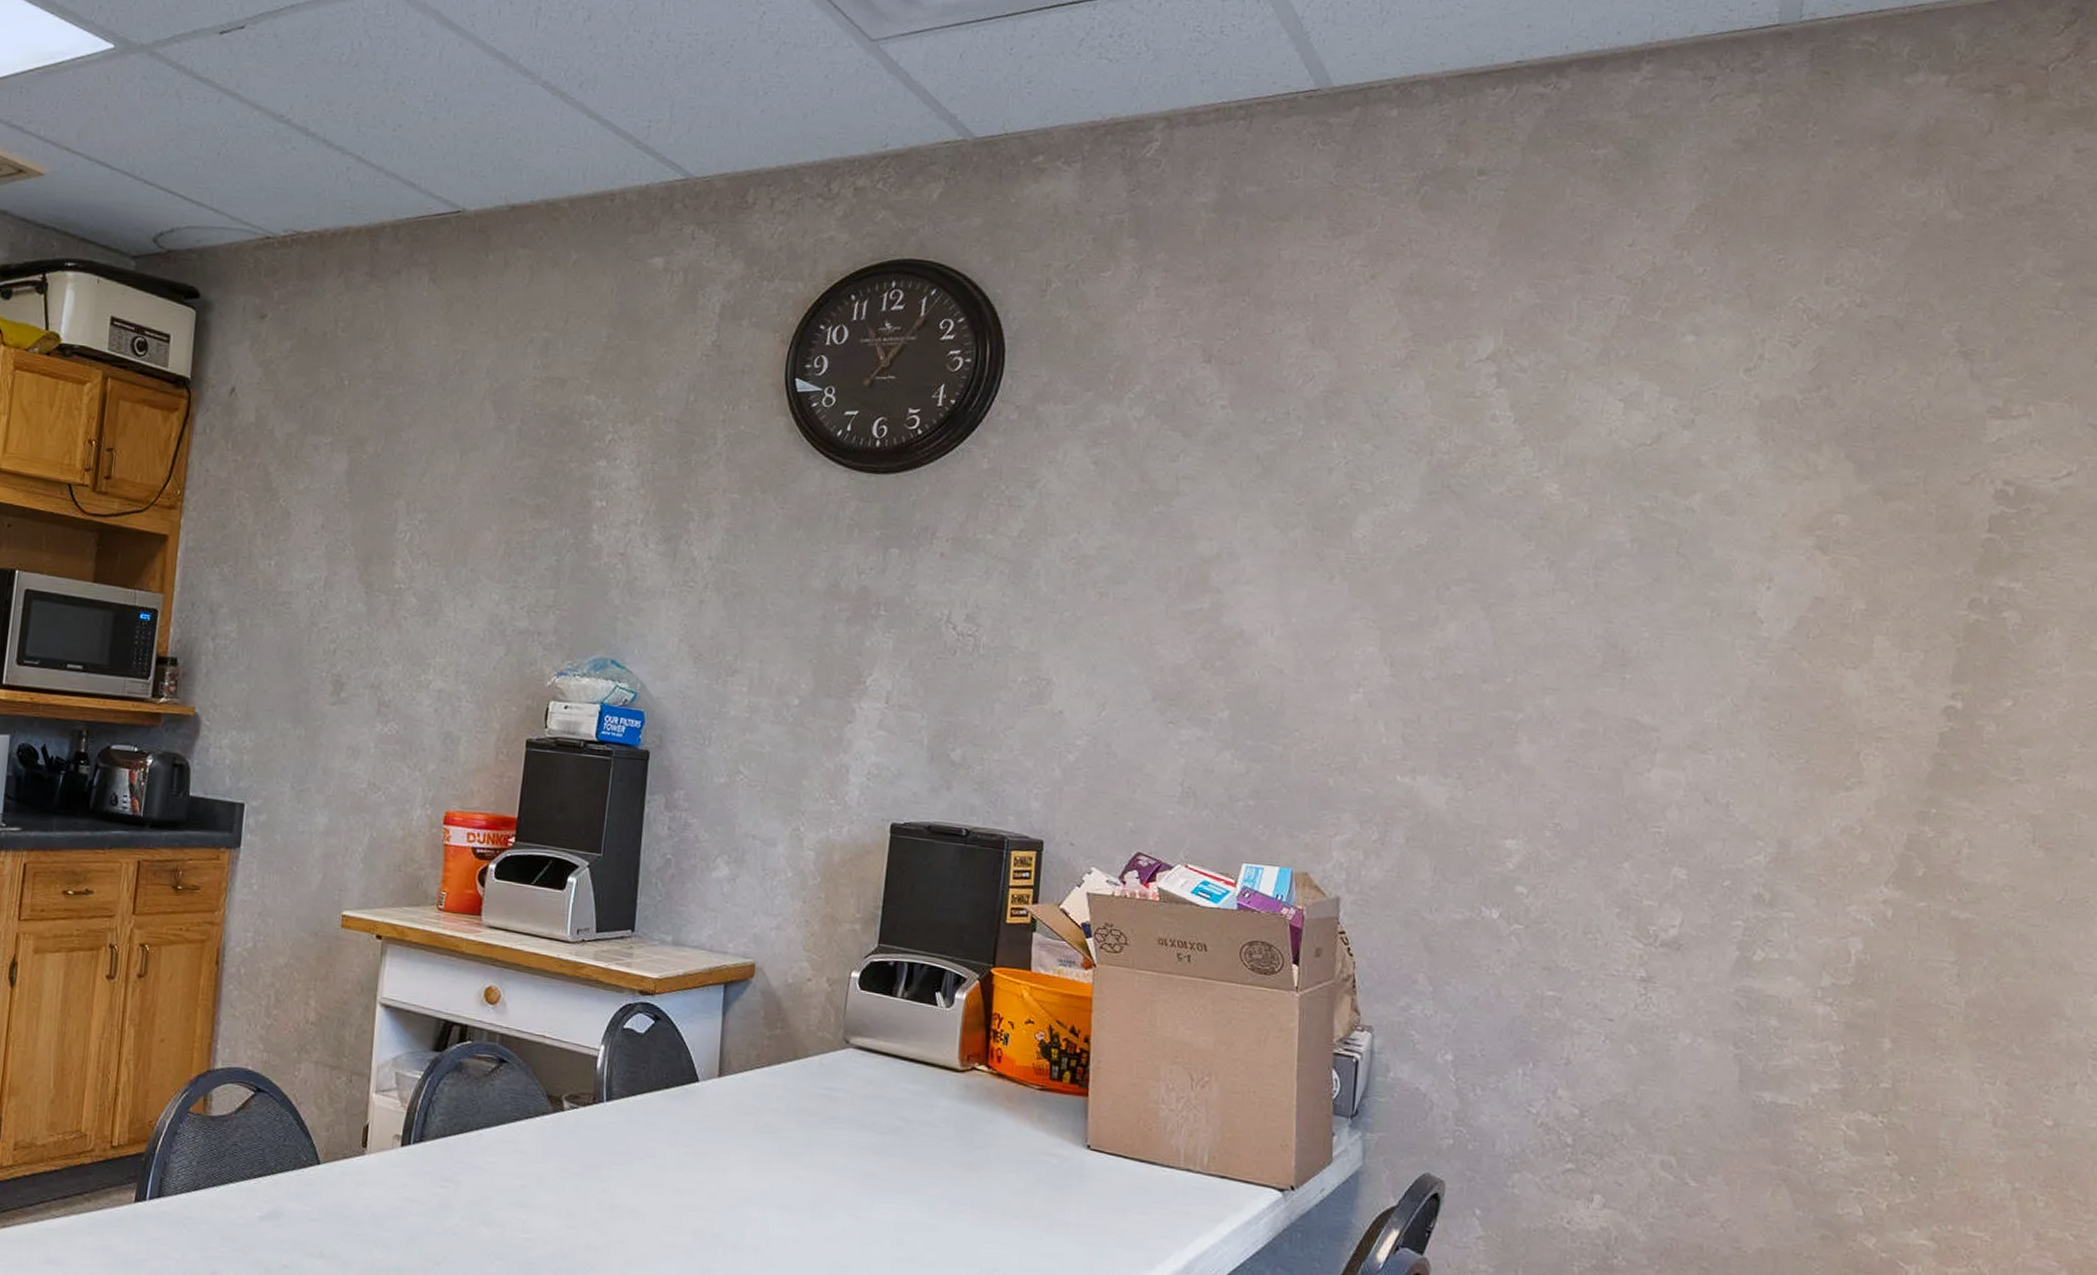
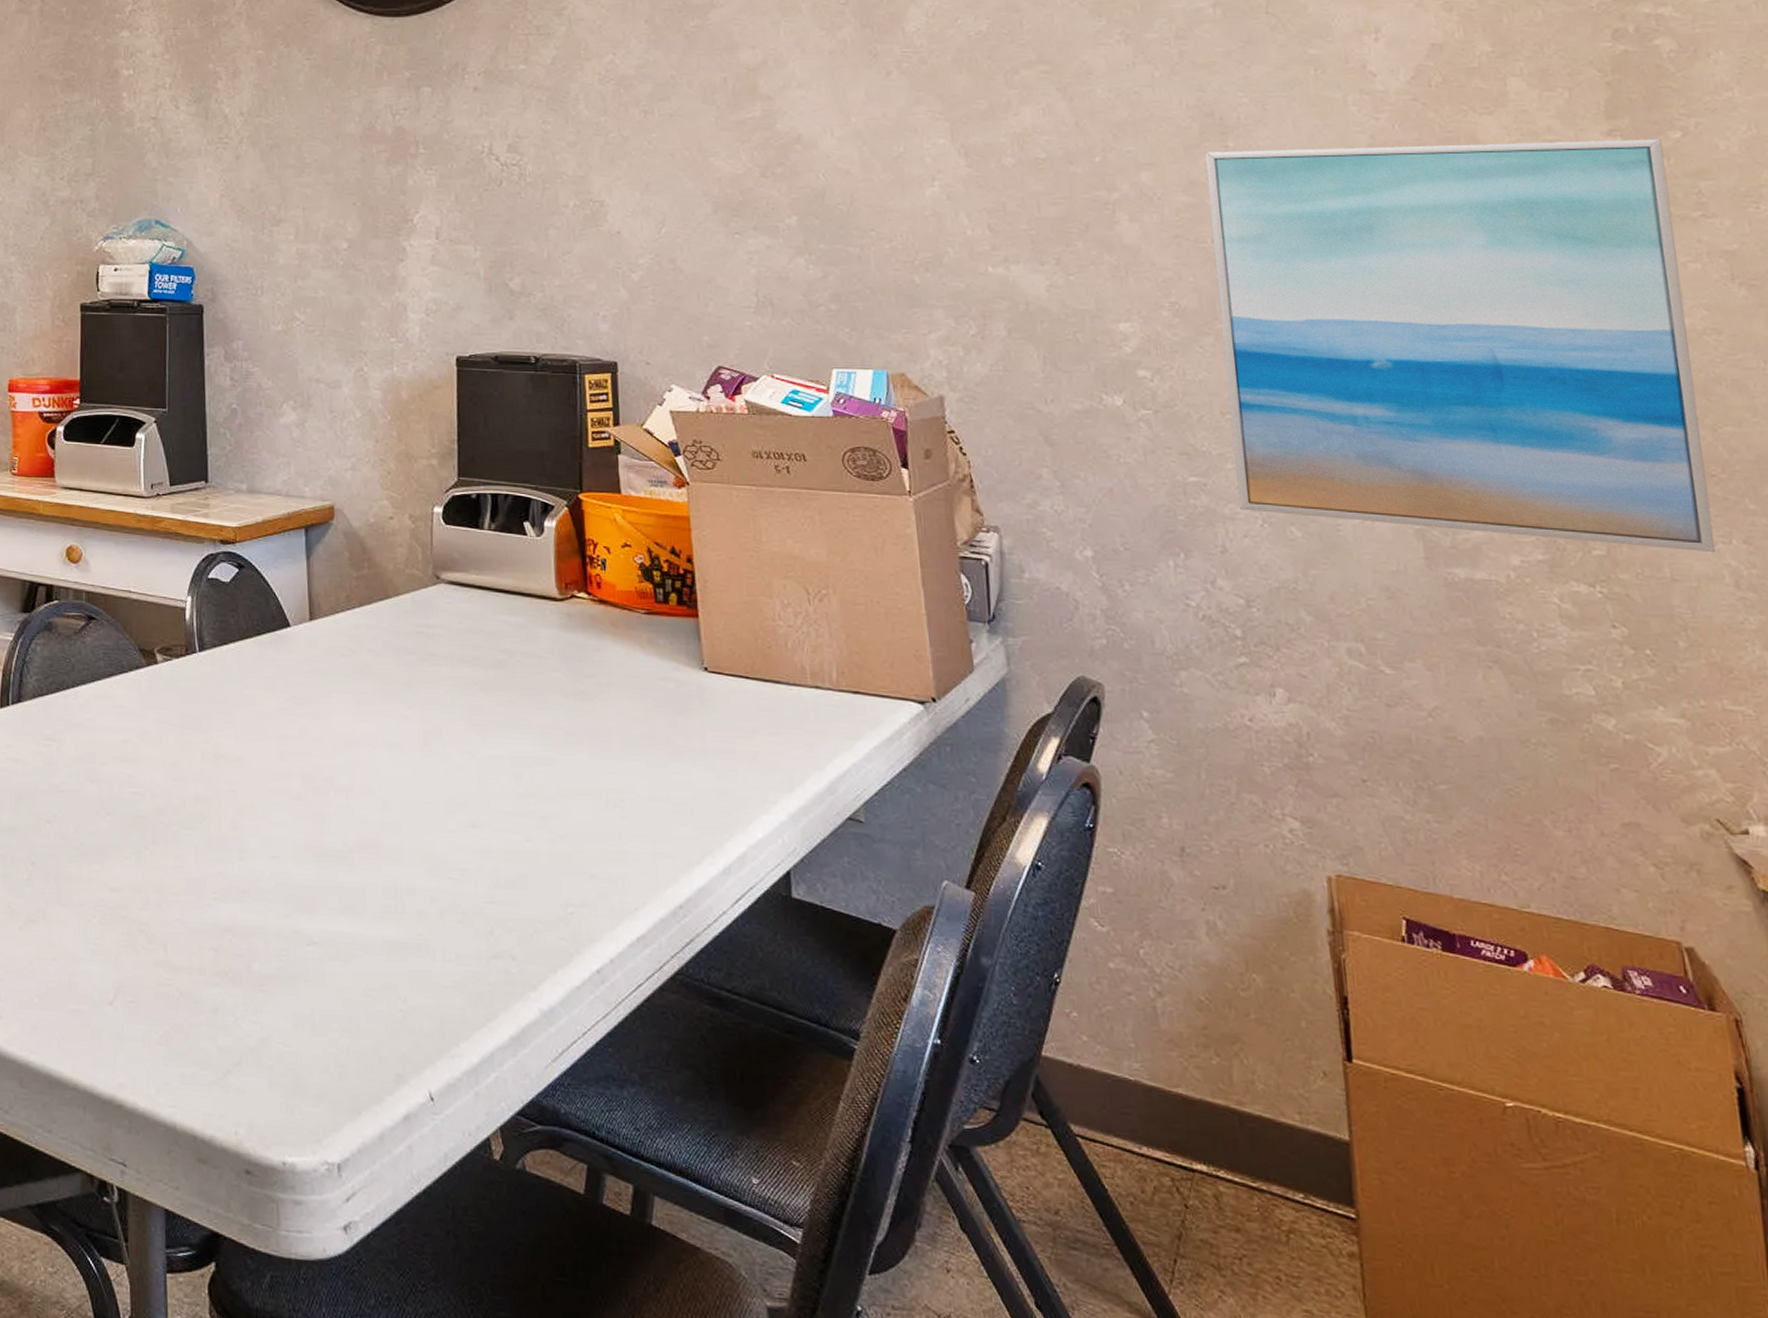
wall art: none [1586,681,1995,1092] -> present [1204,138,1716,553]

